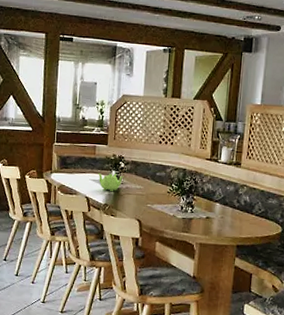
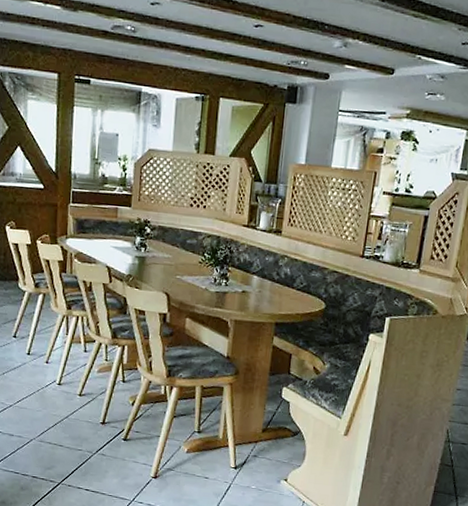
teapot: present [98,172,123,192] -> none [120,238,149,261]

